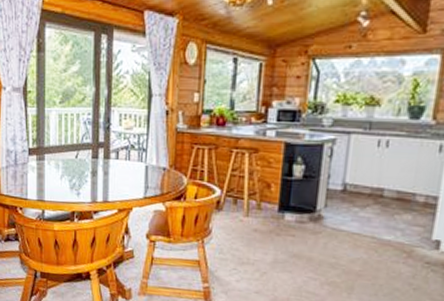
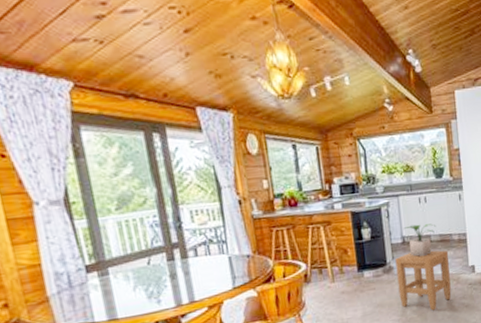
stool: none [323,204,404,281] -> present [395,250,451,311]
potted plant: none [347,171,396,214] -> present [403,223,436,257]

